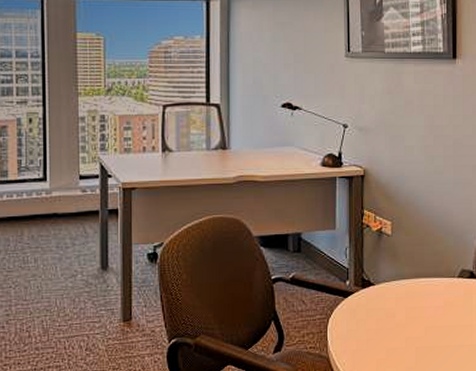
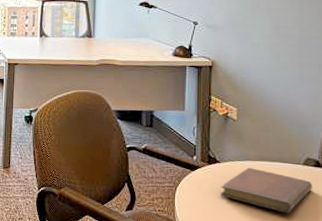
notebook: none [376,287,467,332] -> present [221,167,312,213]

